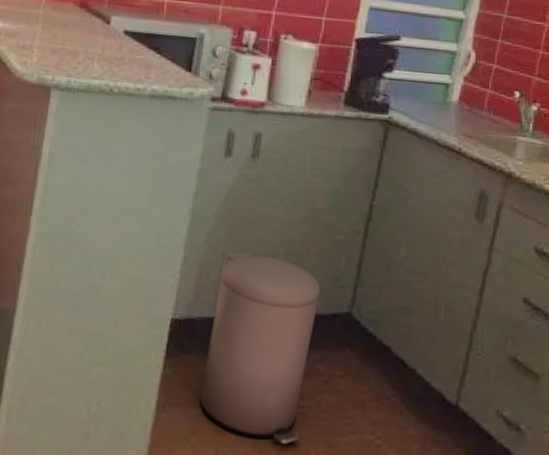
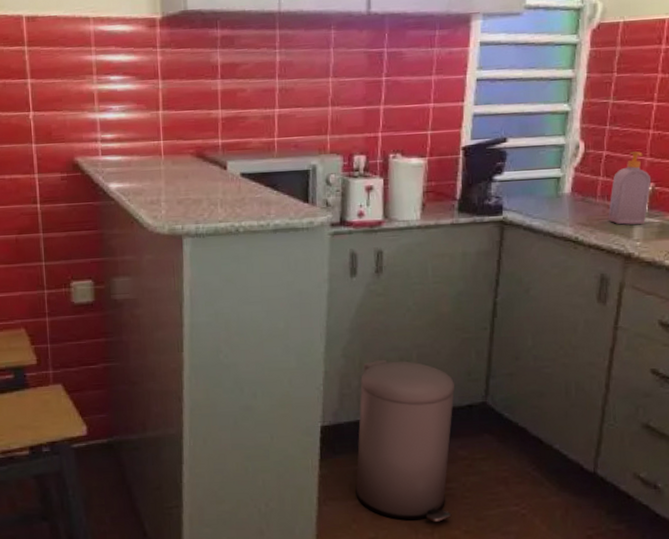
soap bottle: none [492,69,538,145] -> present [608,151,652,225]

